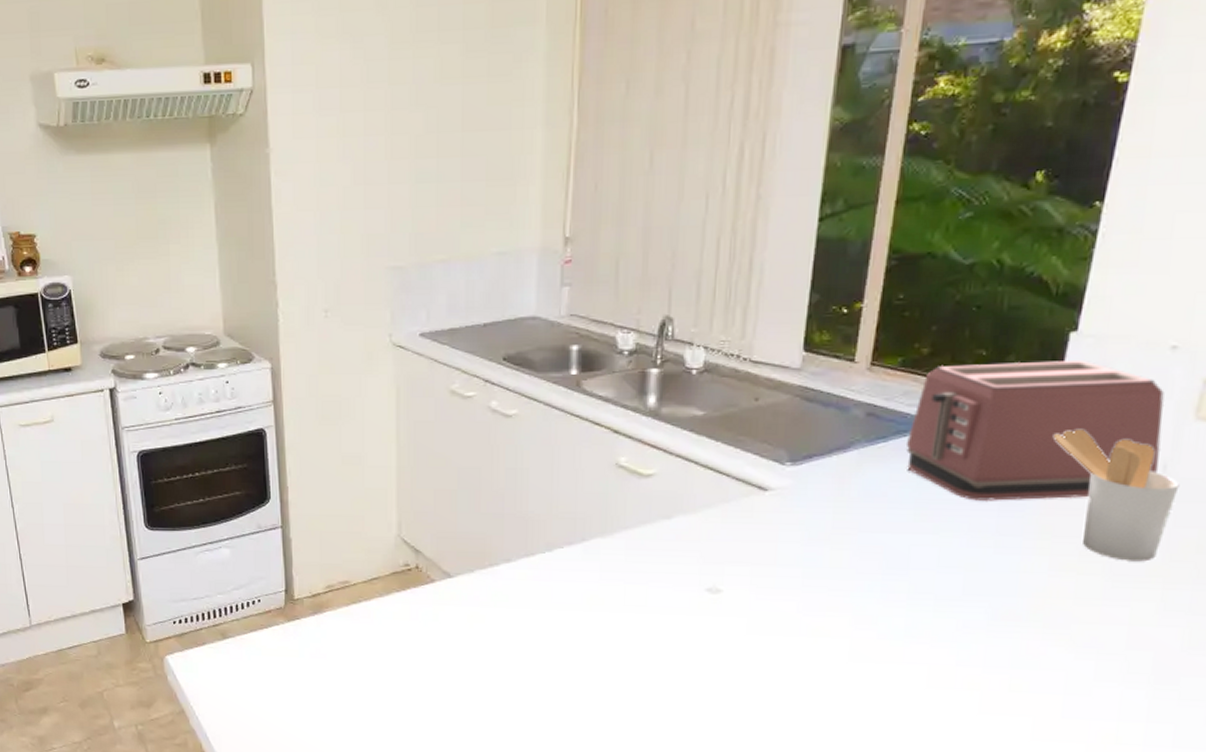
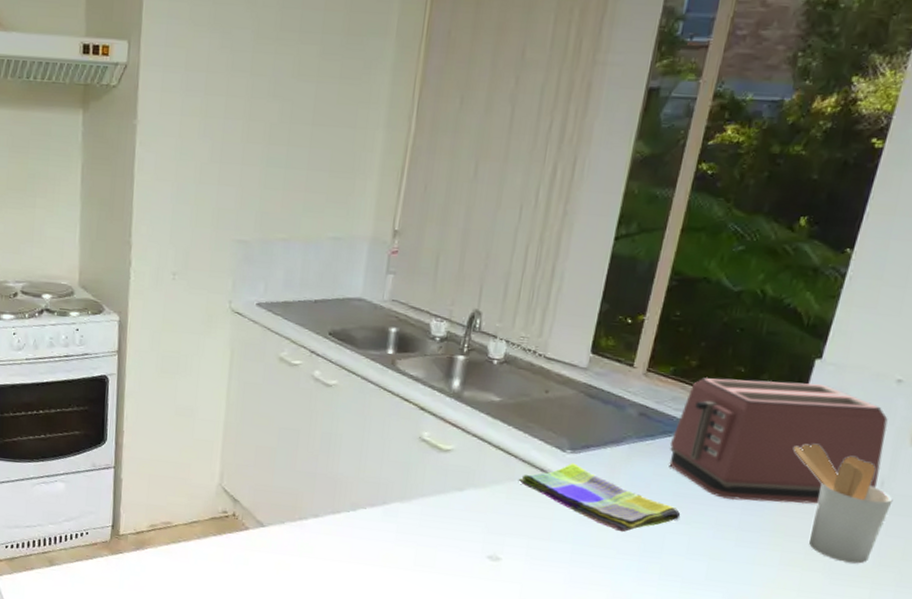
dish towel: none [733,476,926,549] -> present [518,463,681,532]

